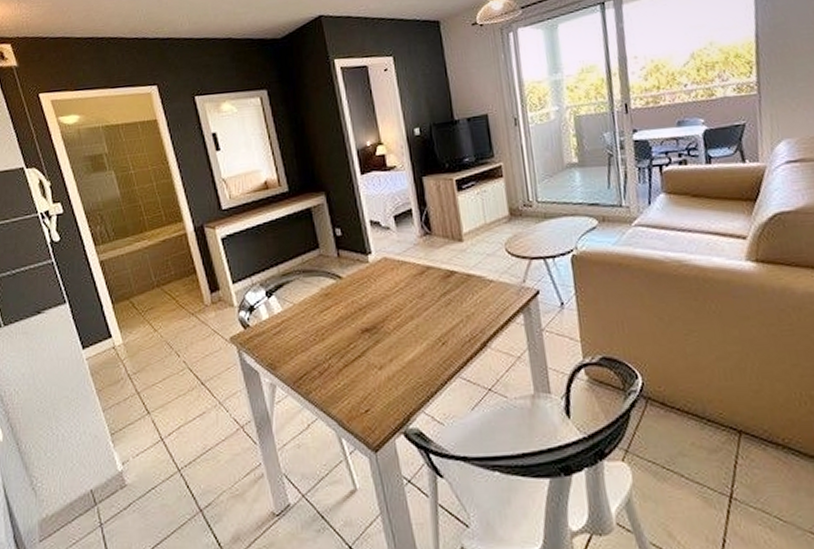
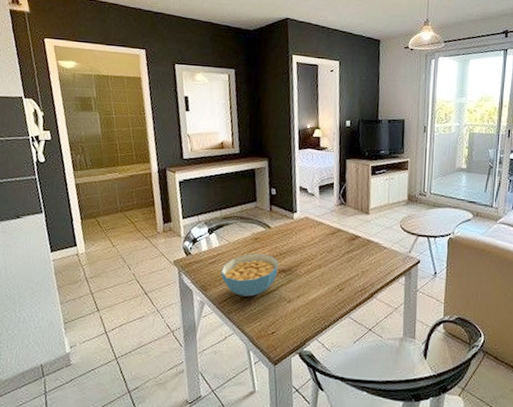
cereal bowl: none [289,312,360,370] -> present [221,253,279,297]

